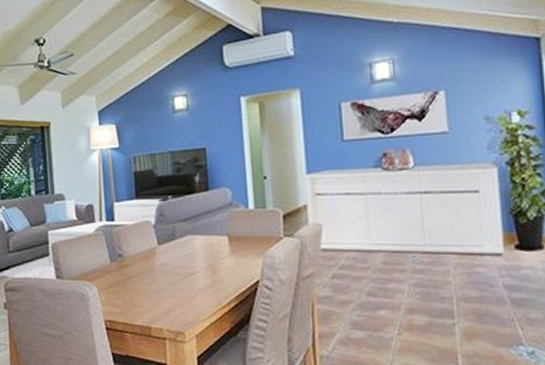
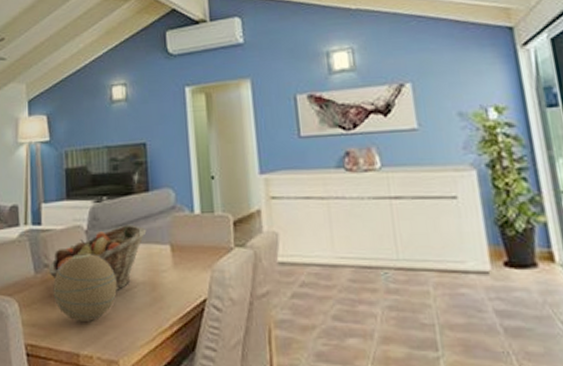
fruit basket: none [122,219,207,275] -> present [48,224,147,290]
decorative orb: none [126,245,182,301] -> present [53,254,117,321]

